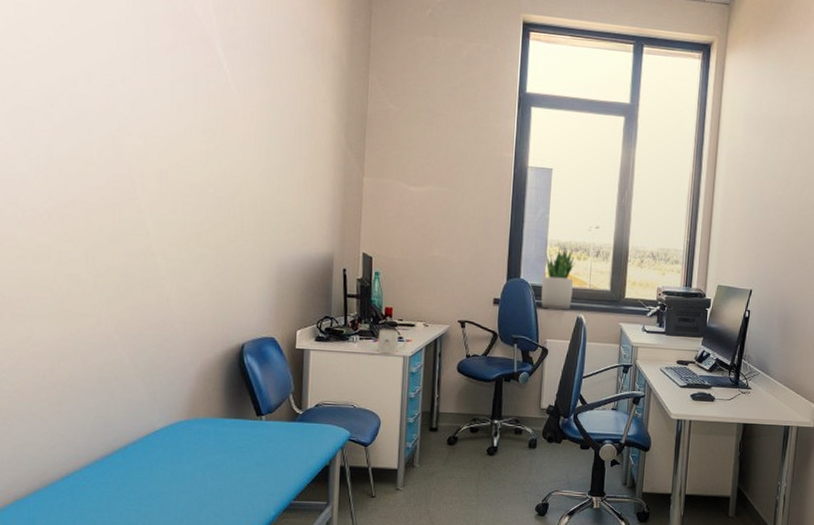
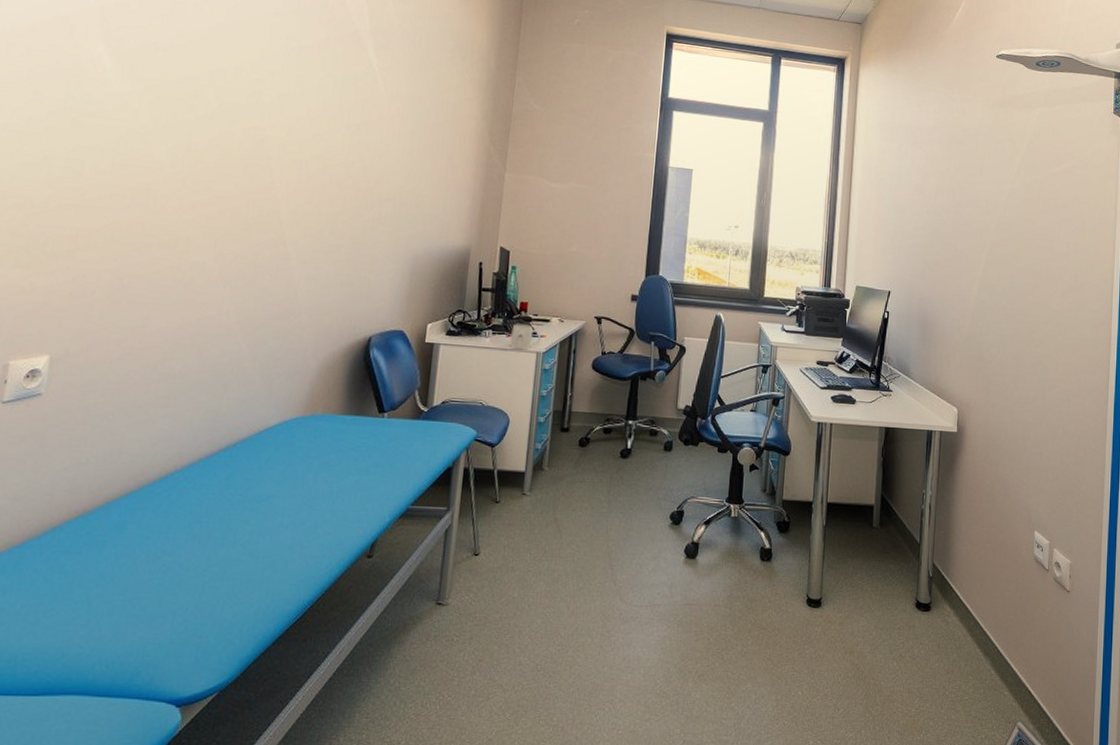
planter: present [541,247,576,310] -> none [679,245,715,308]

